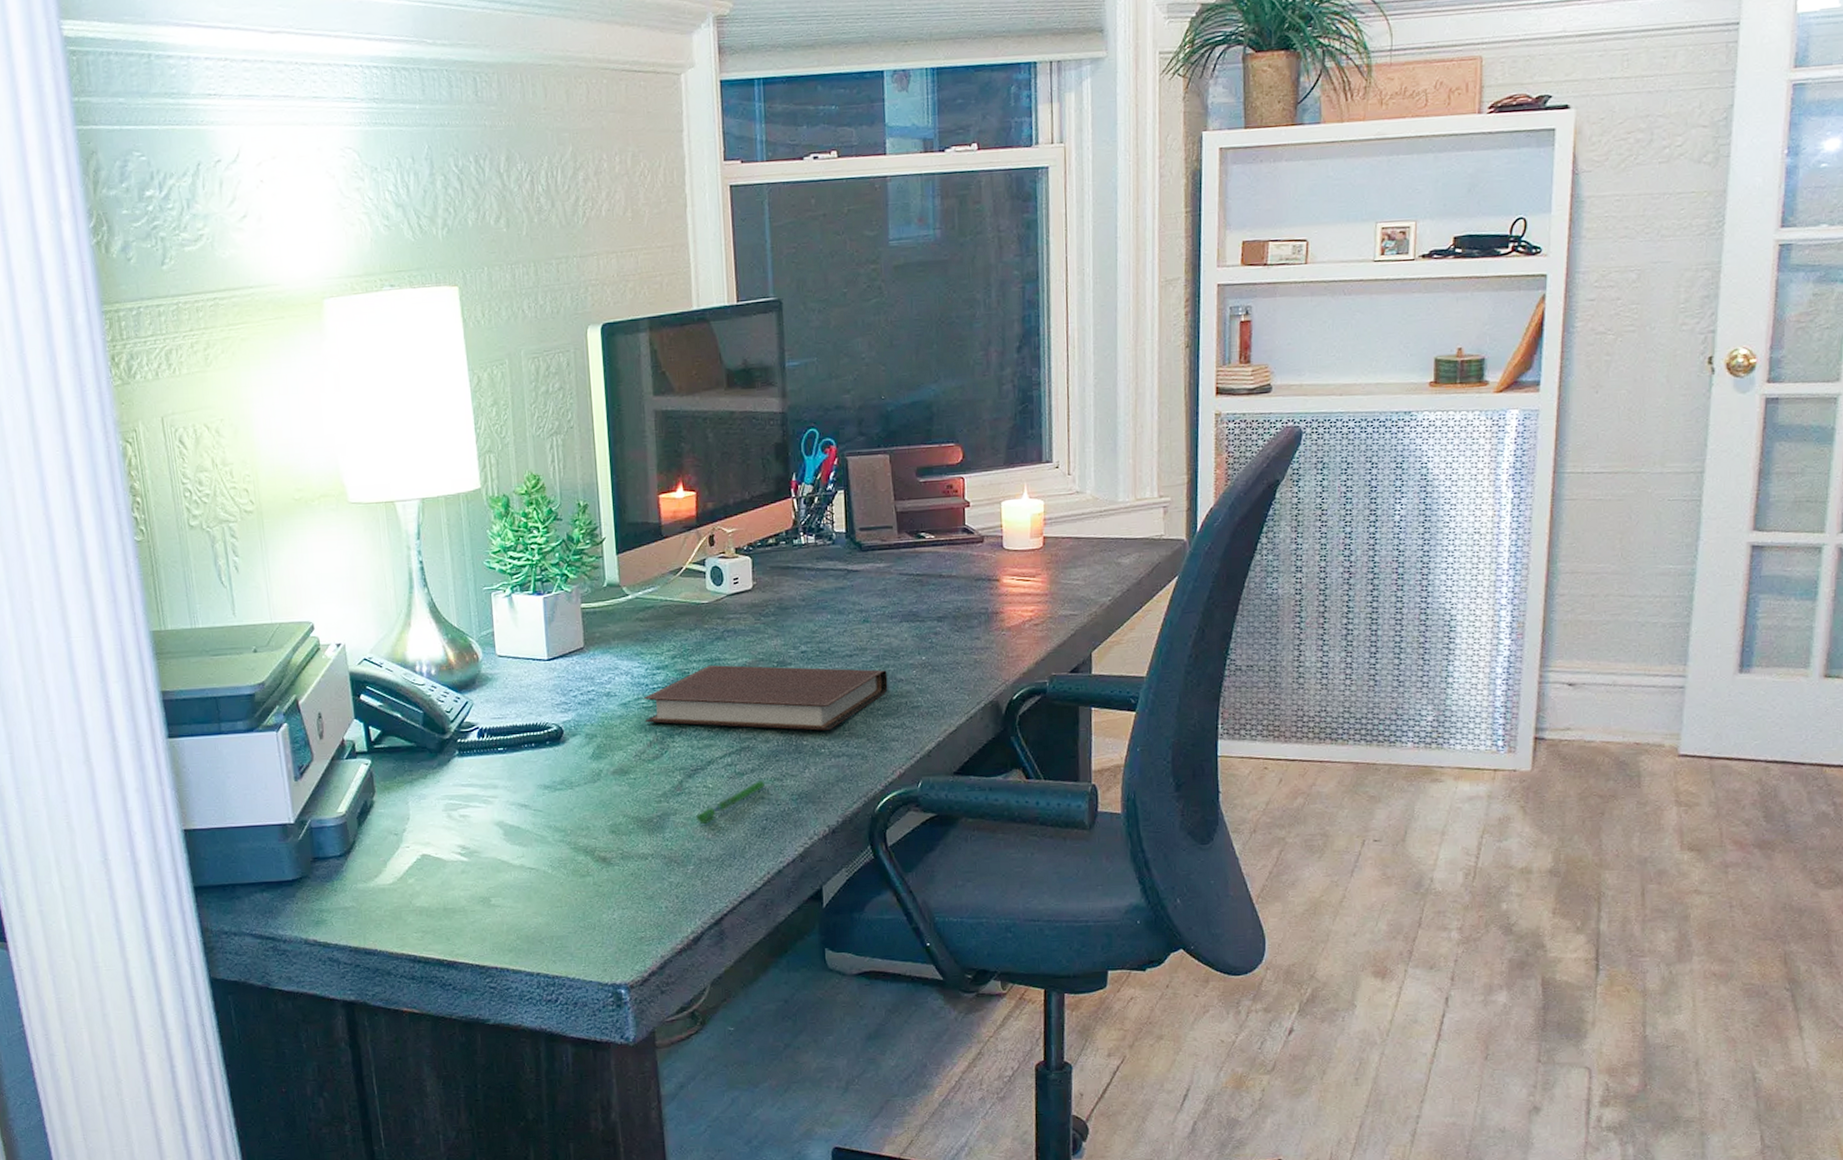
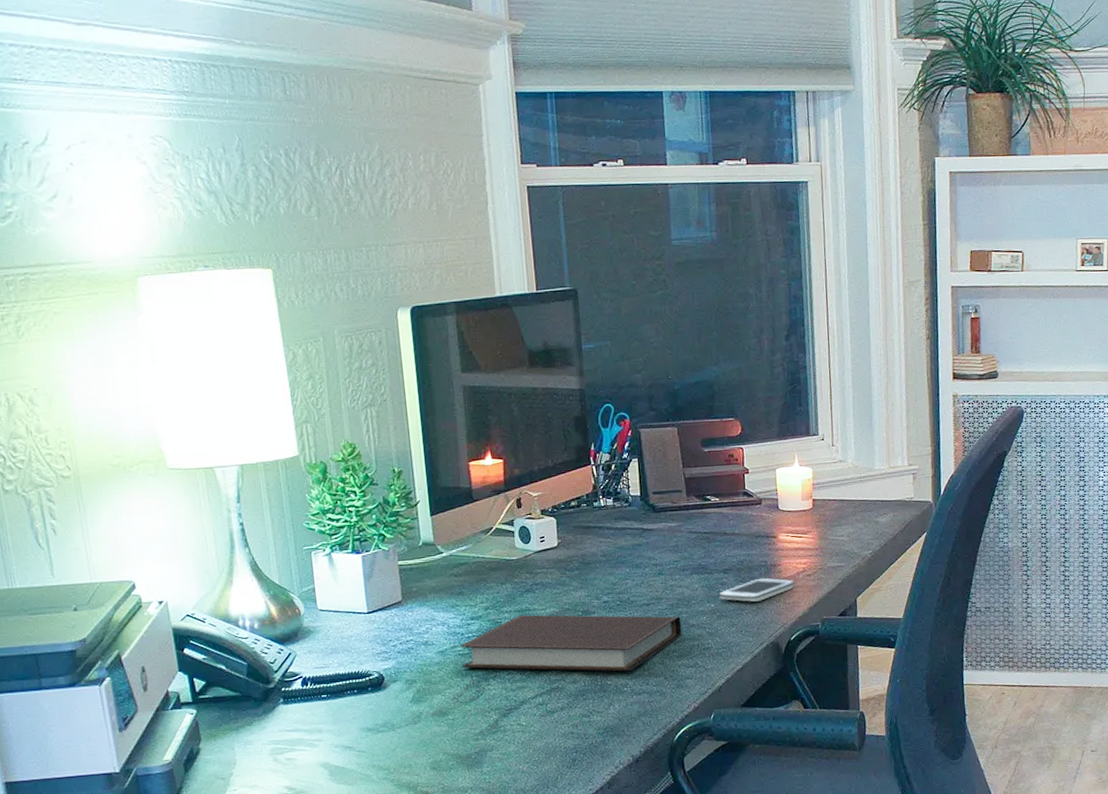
pen: present [696,780,765,825] -> none [511,717,574,759]
smartphone: none [931,628,1019,655] -> present [719,578,795,602]

